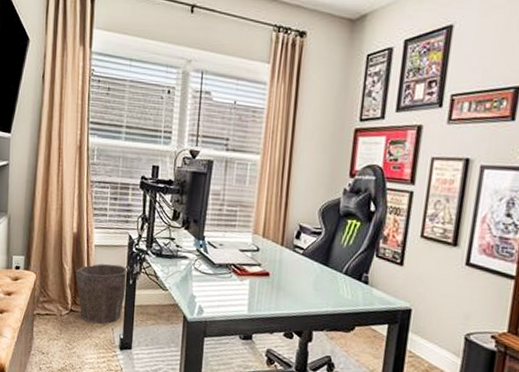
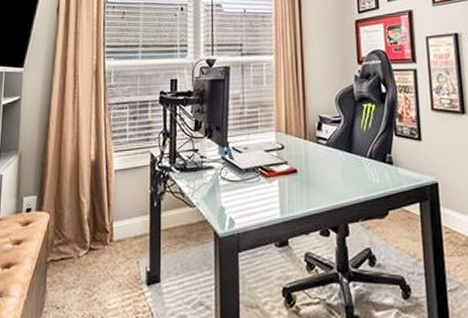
waste bin: present [76,263,127,324] -> none [94,187,152,260]

